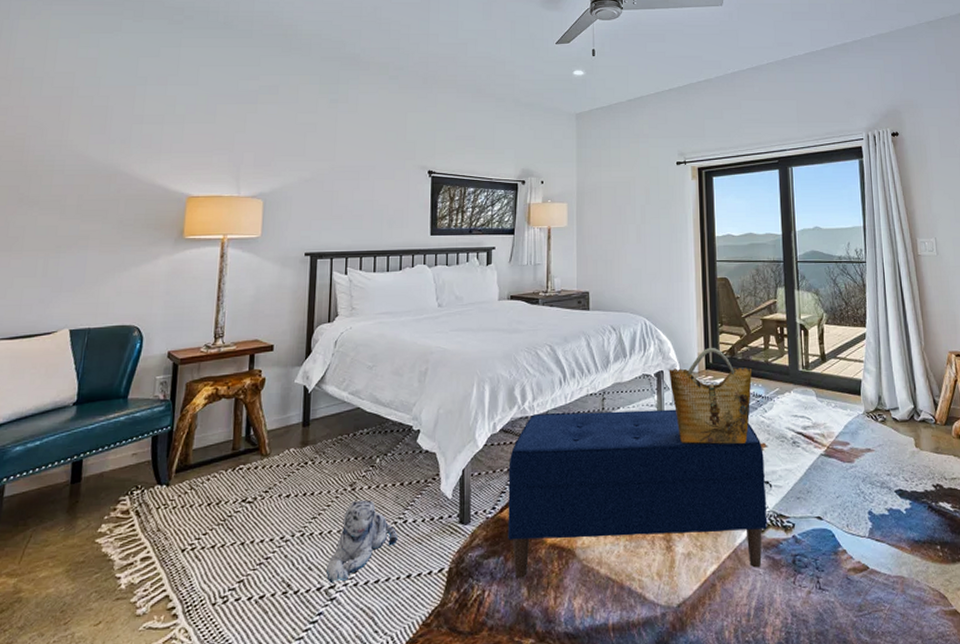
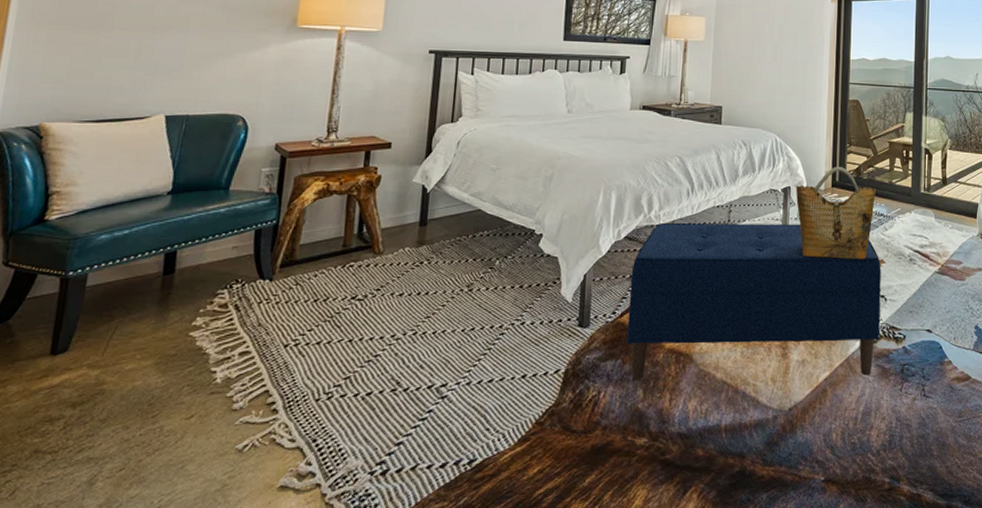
plush toy: present [326,499,398,584] -> none [438,300,515,382]

